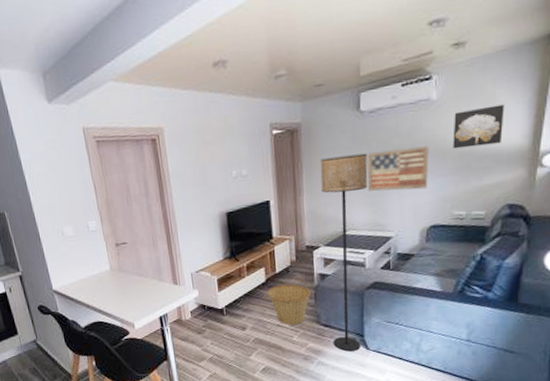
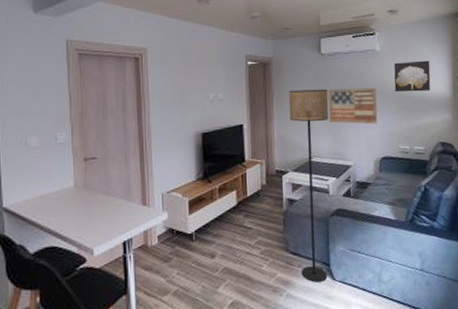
basket: present [267,284,311,326] -> none [238,208,280,253]

